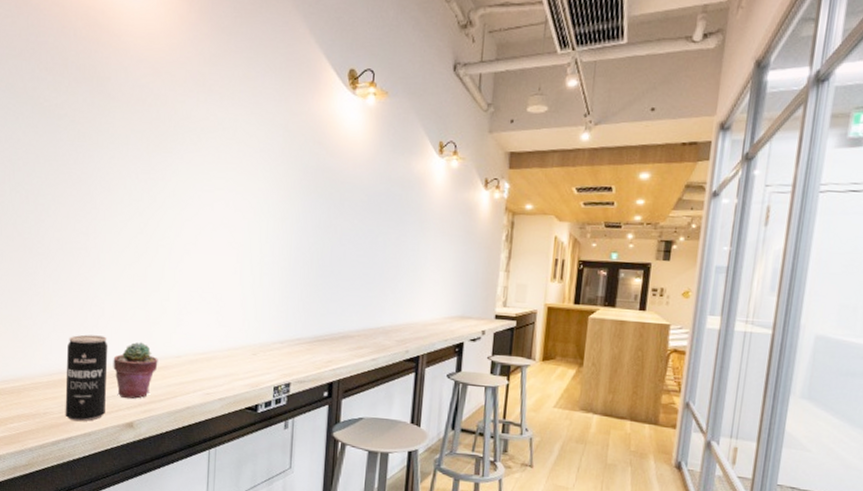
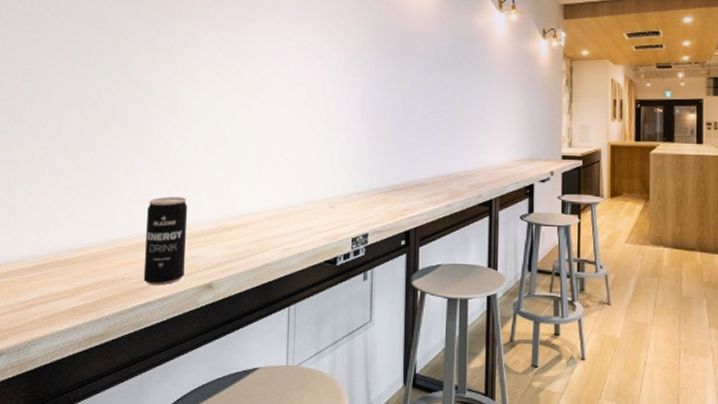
potted succulent: present [113,342,158,399] -> none [192,201,237,259]

